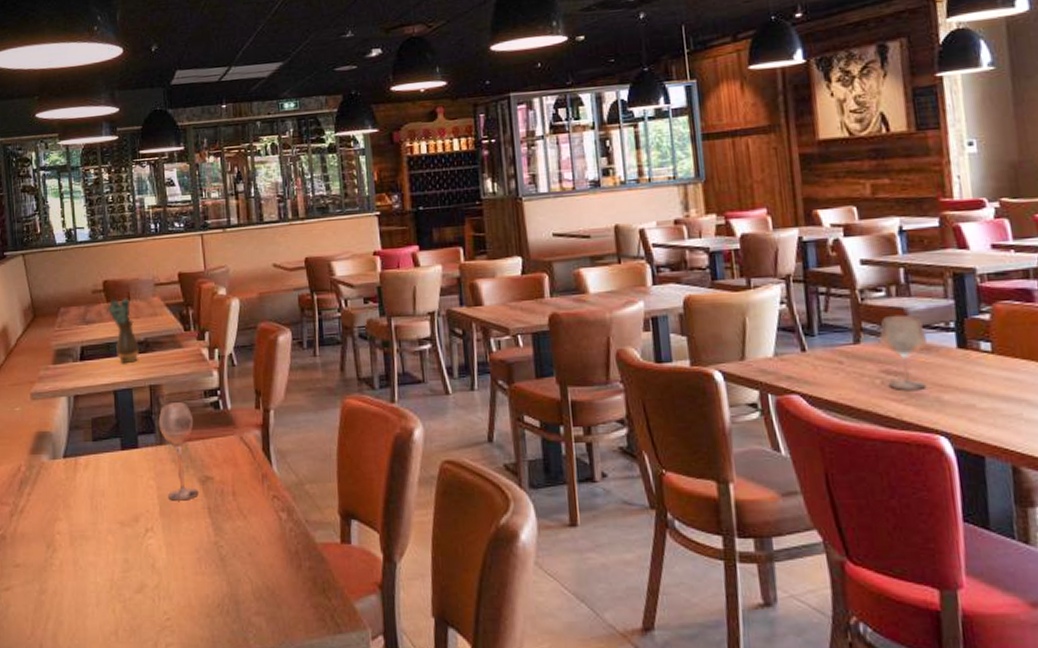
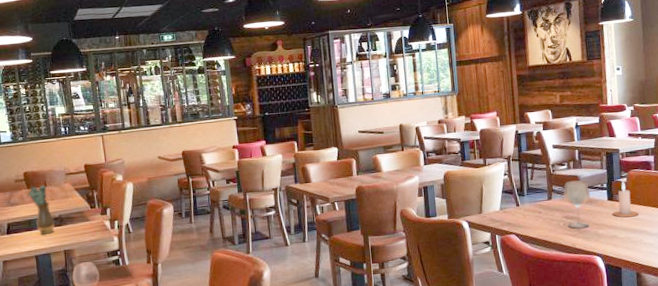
candle: none [965,319,1014,377] -> present [612,181,639,218]

